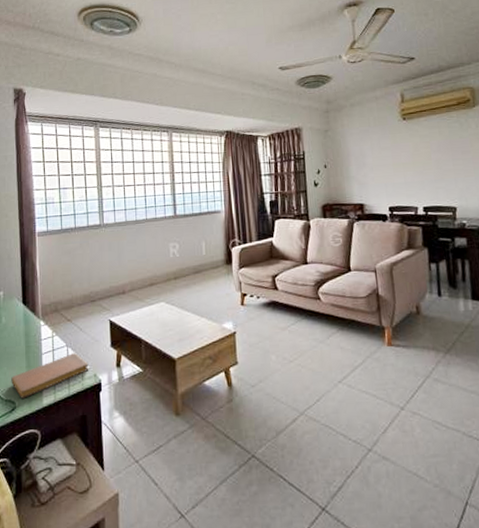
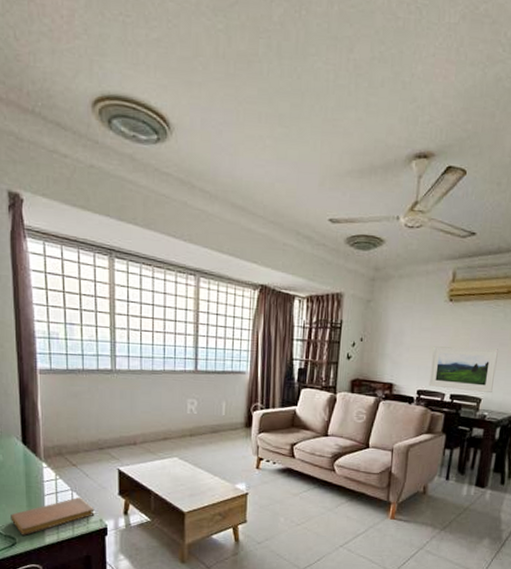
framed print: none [396,157,466,202] -> present [428,346,498,392]

